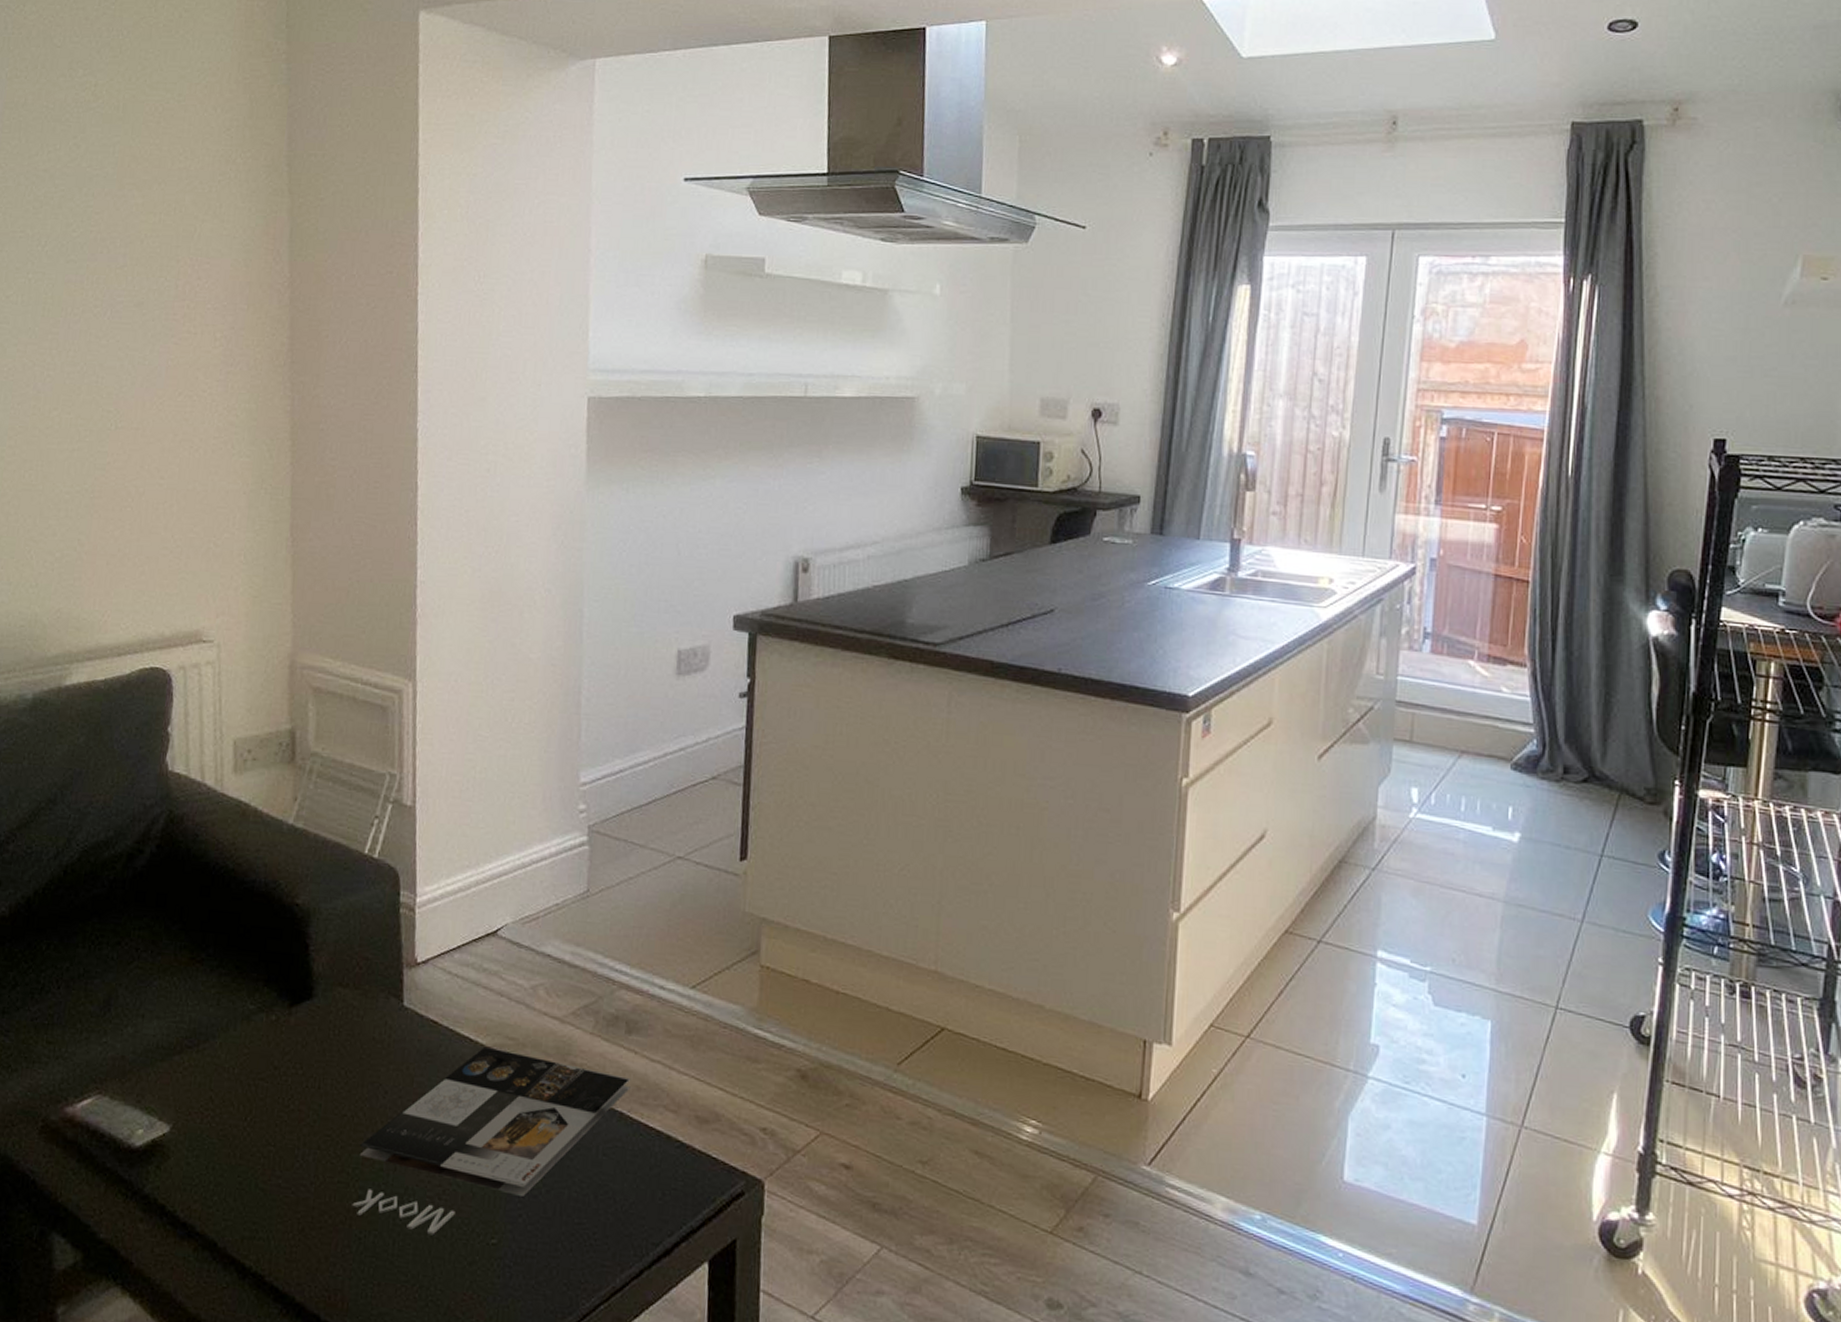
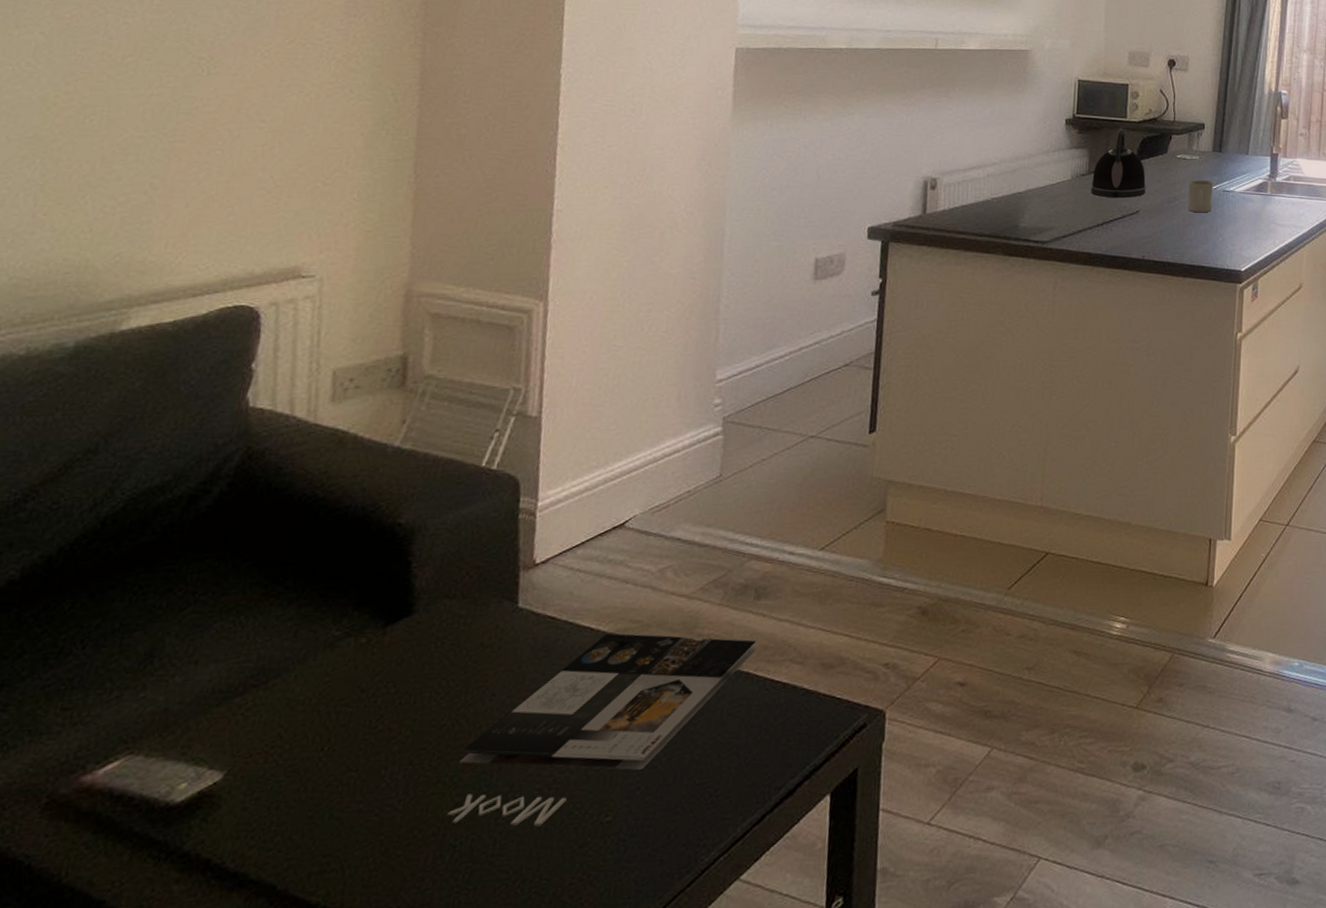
kettle: none [992,500,1064,592] -> present [1090,128,1147,198]
mug: none [1117,571,1153,616] -> present [1187,179,1214,213]

